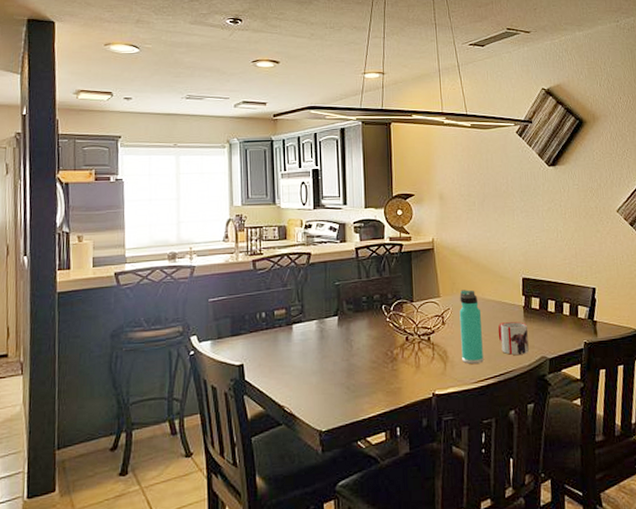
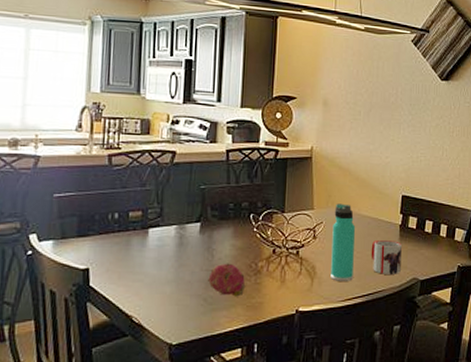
fruit: none [349,352,384,384] -> present [208,263,246,297]

